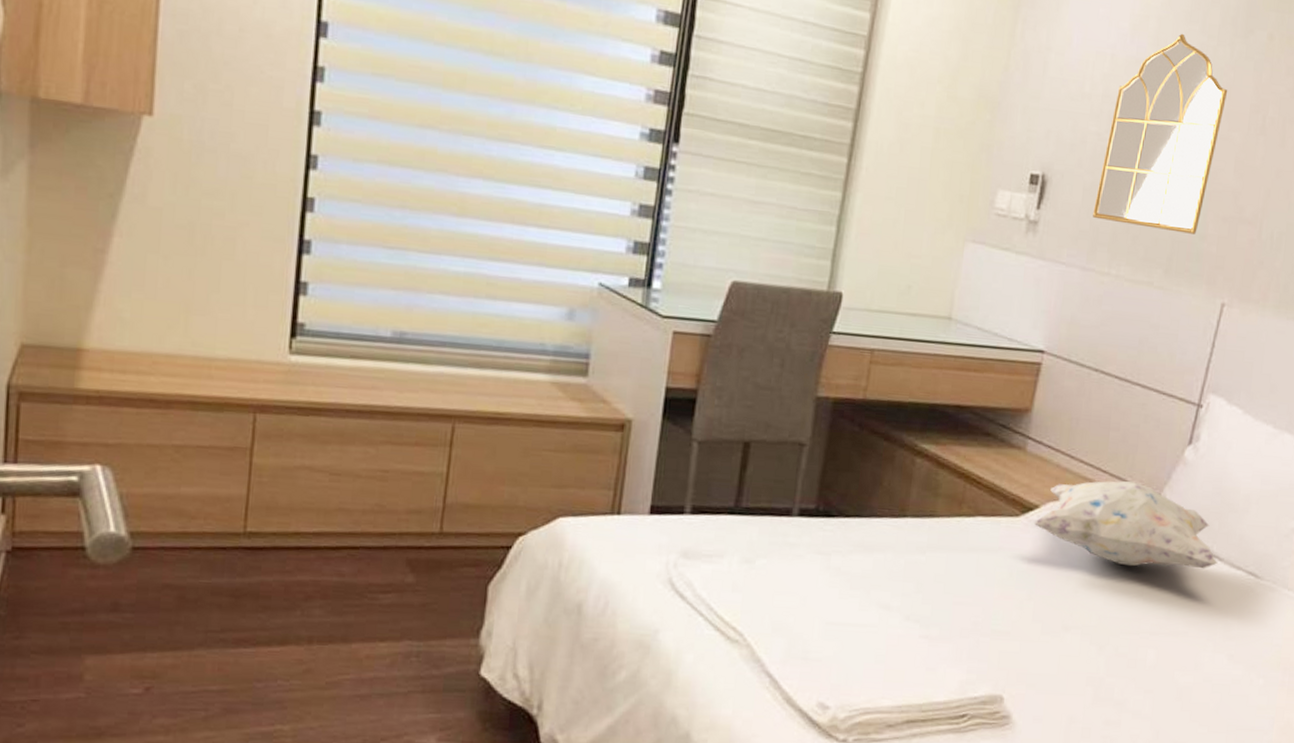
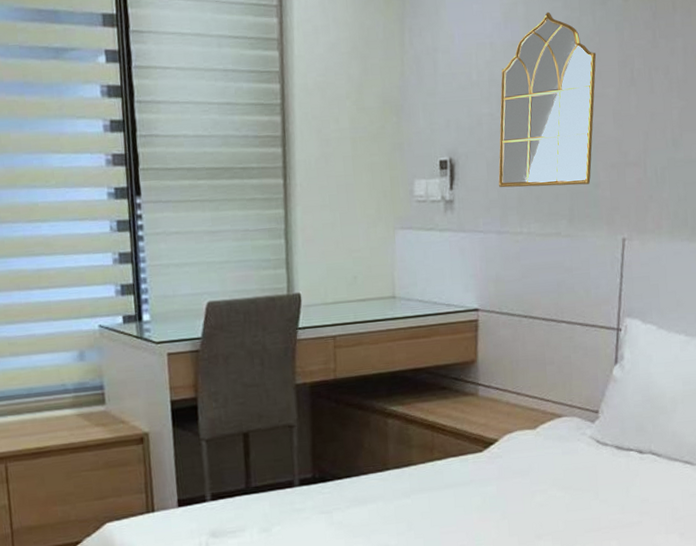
decorative pillow: present [1035,480,1218,569] -> none [497,404,657,476]

